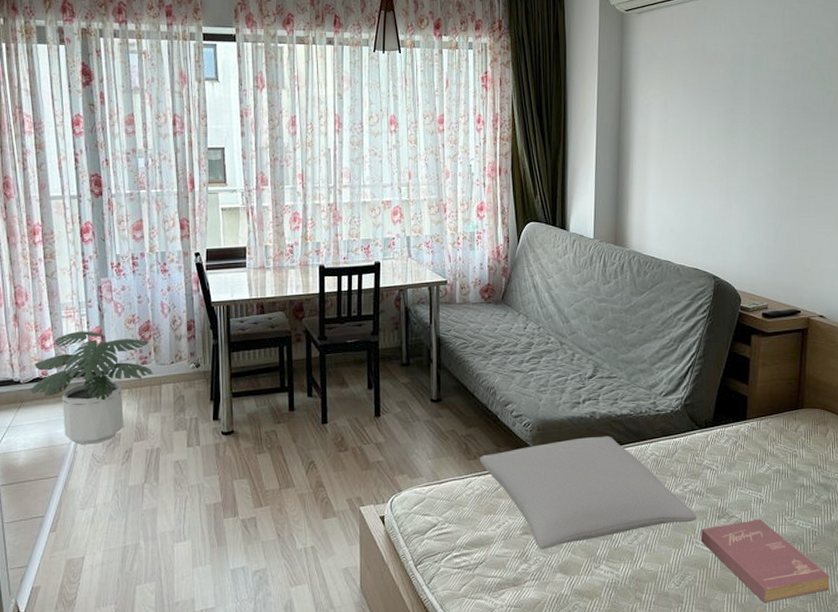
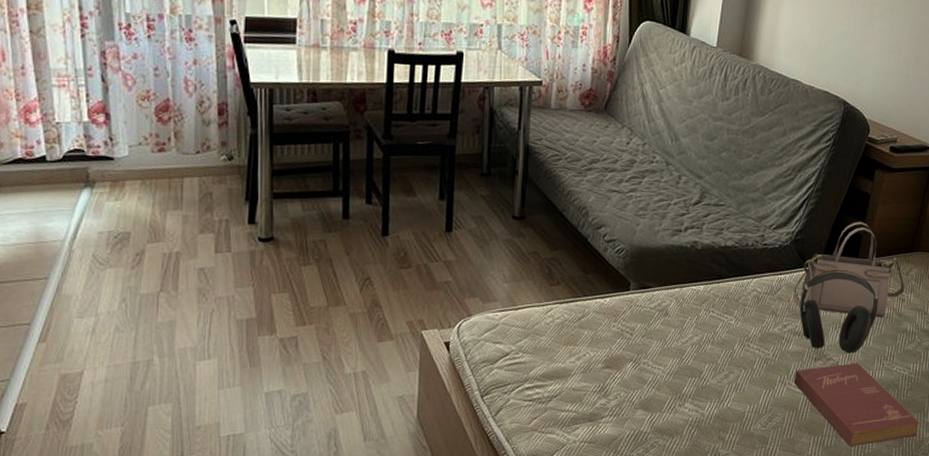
potted plant: present [30,331,153,445] -> none [9,104,173,243]
pillow: present [480,436,697,549] -> none [564,268,793,384]
handbag: none [690,383,795,474] -> present [793,221,905,317]
headphones: none [697,430,772,510] -> present [799,269,879,353]

